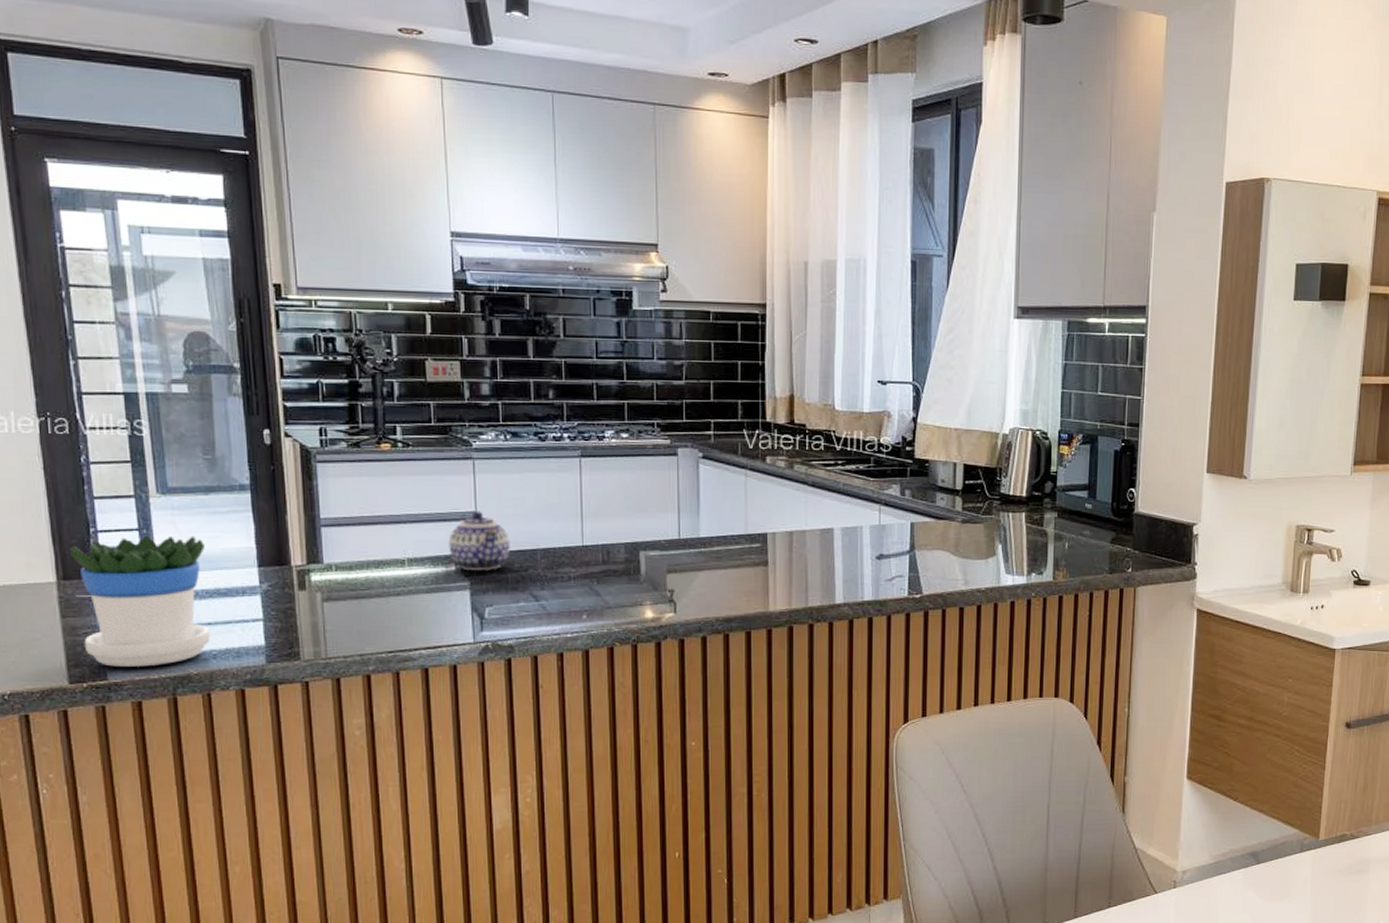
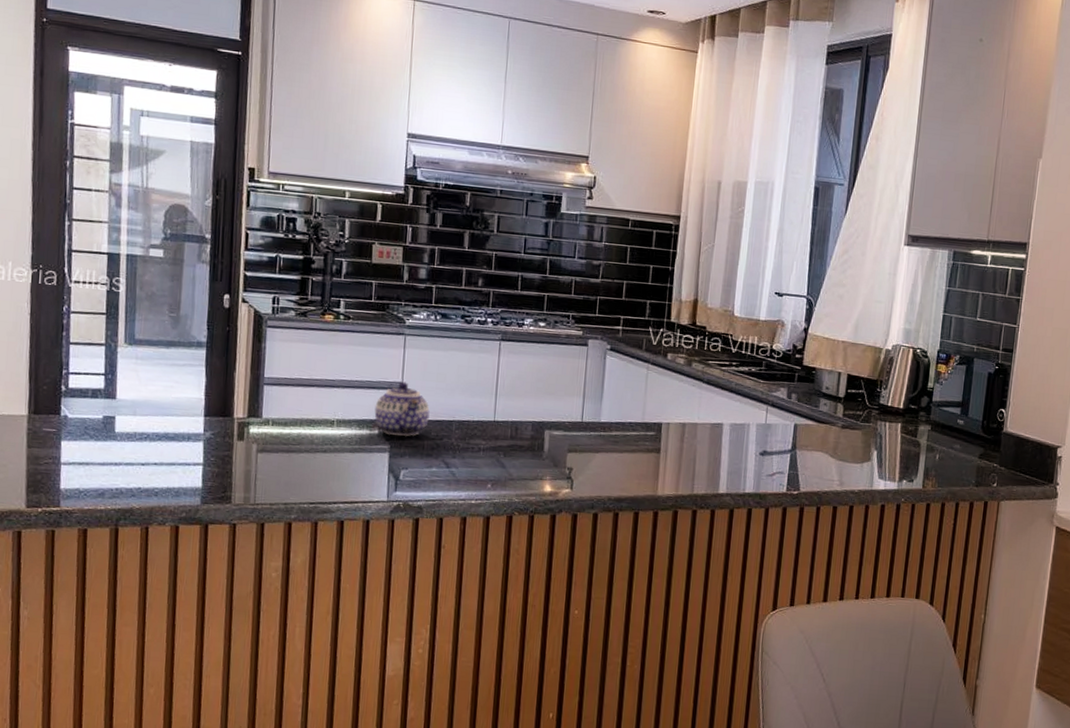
flowerpot: present [70,535,211,667] -> none [43,380,160,498]

